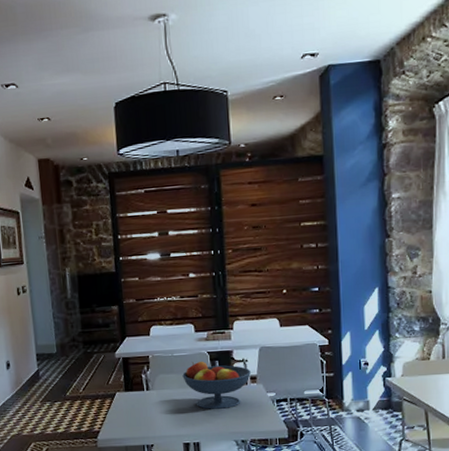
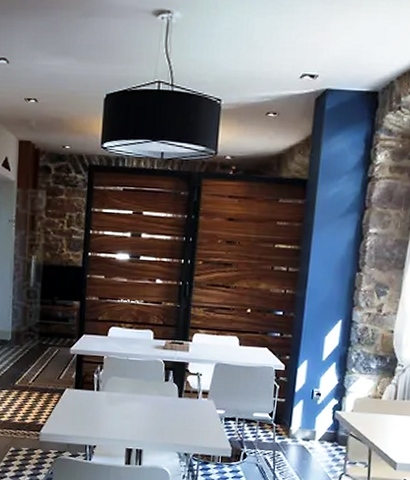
fruit bowl: present [182,361,251,410] -> none [135,368,203,420]

